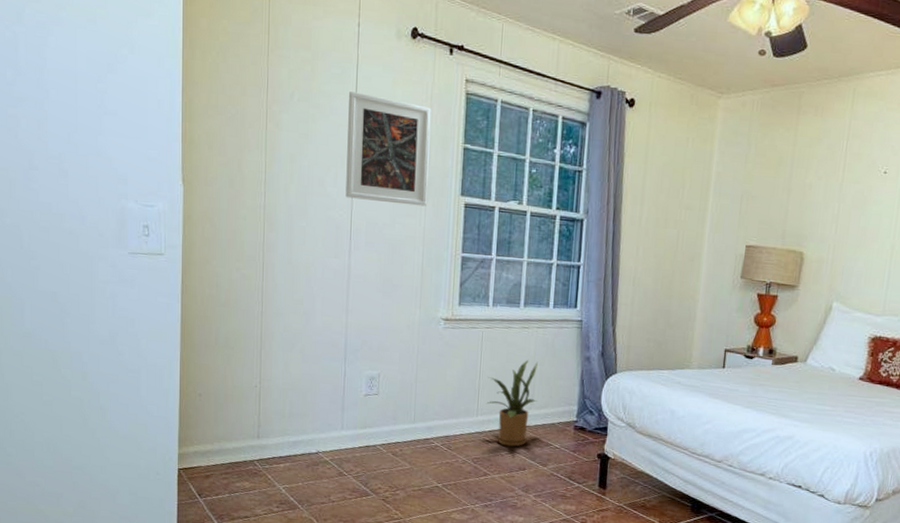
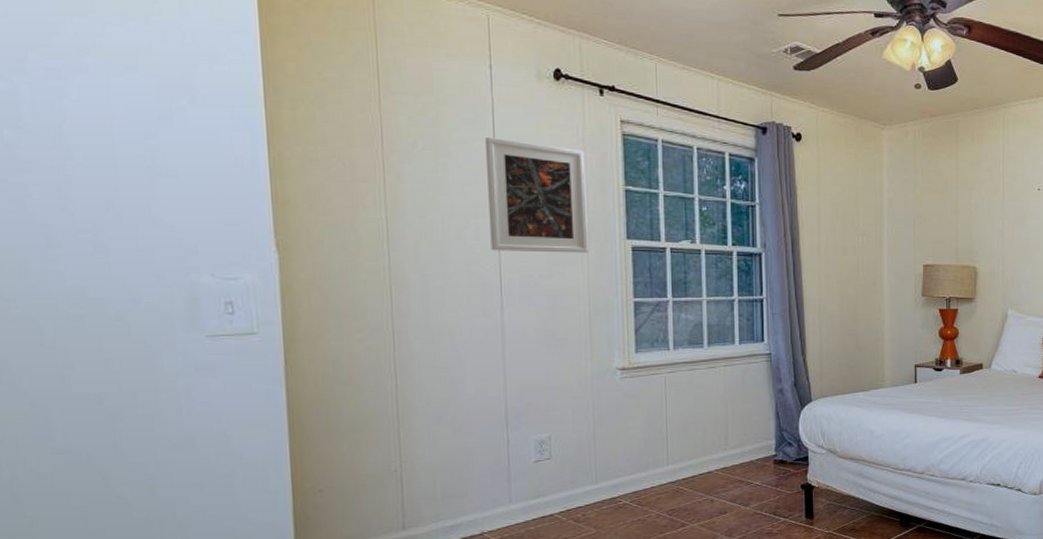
house plant: present [486,360,538,447] -> none [676,400,732,492]

